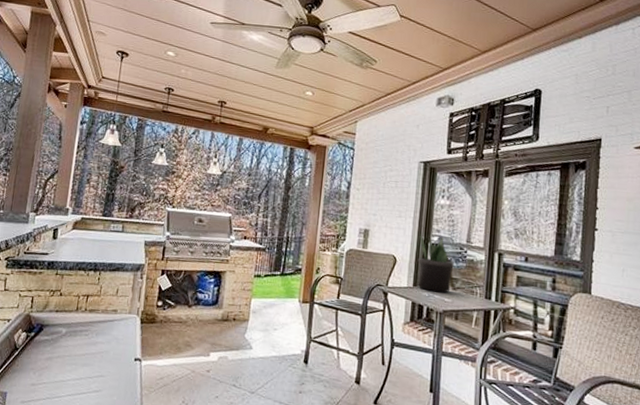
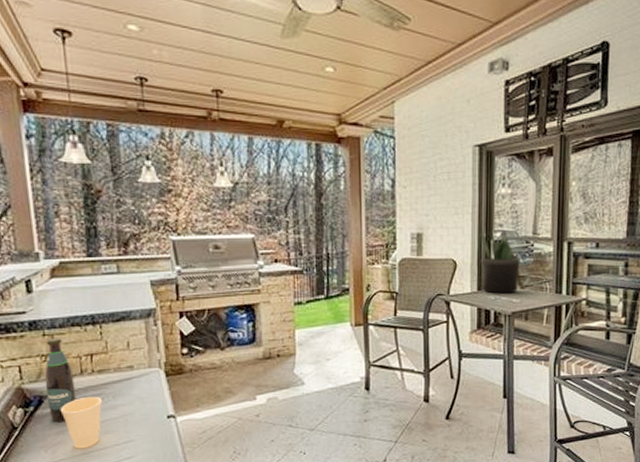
bottle: none [44,278,71,349] -> present [44,338,76,422]
cup: none [53,330,88,376] -> present [60,396,103,449]

